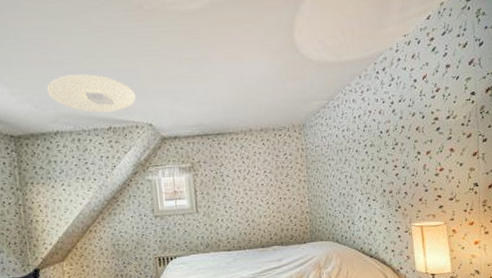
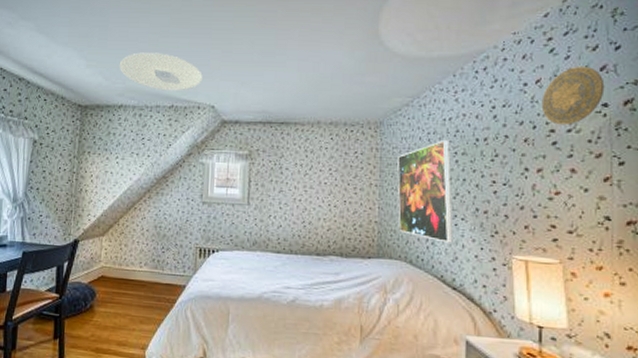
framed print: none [320,134,368,221] -> present [397,139,453,243]
decorative plate: none [427,62,472,114] -> present [541,67,605,126]

